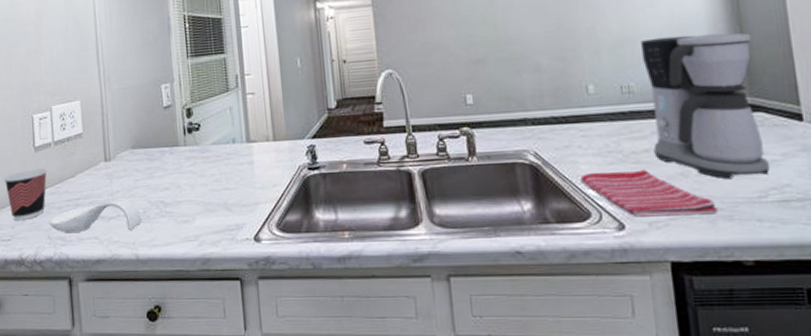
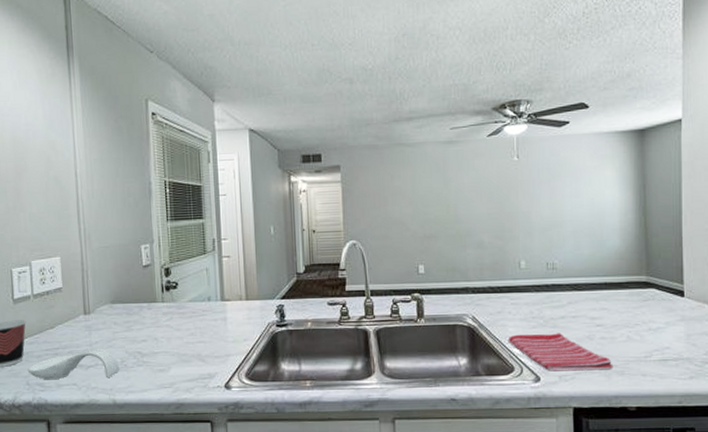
coffee maker: present [641,33,770,178] -> none [566,222,655,341]

